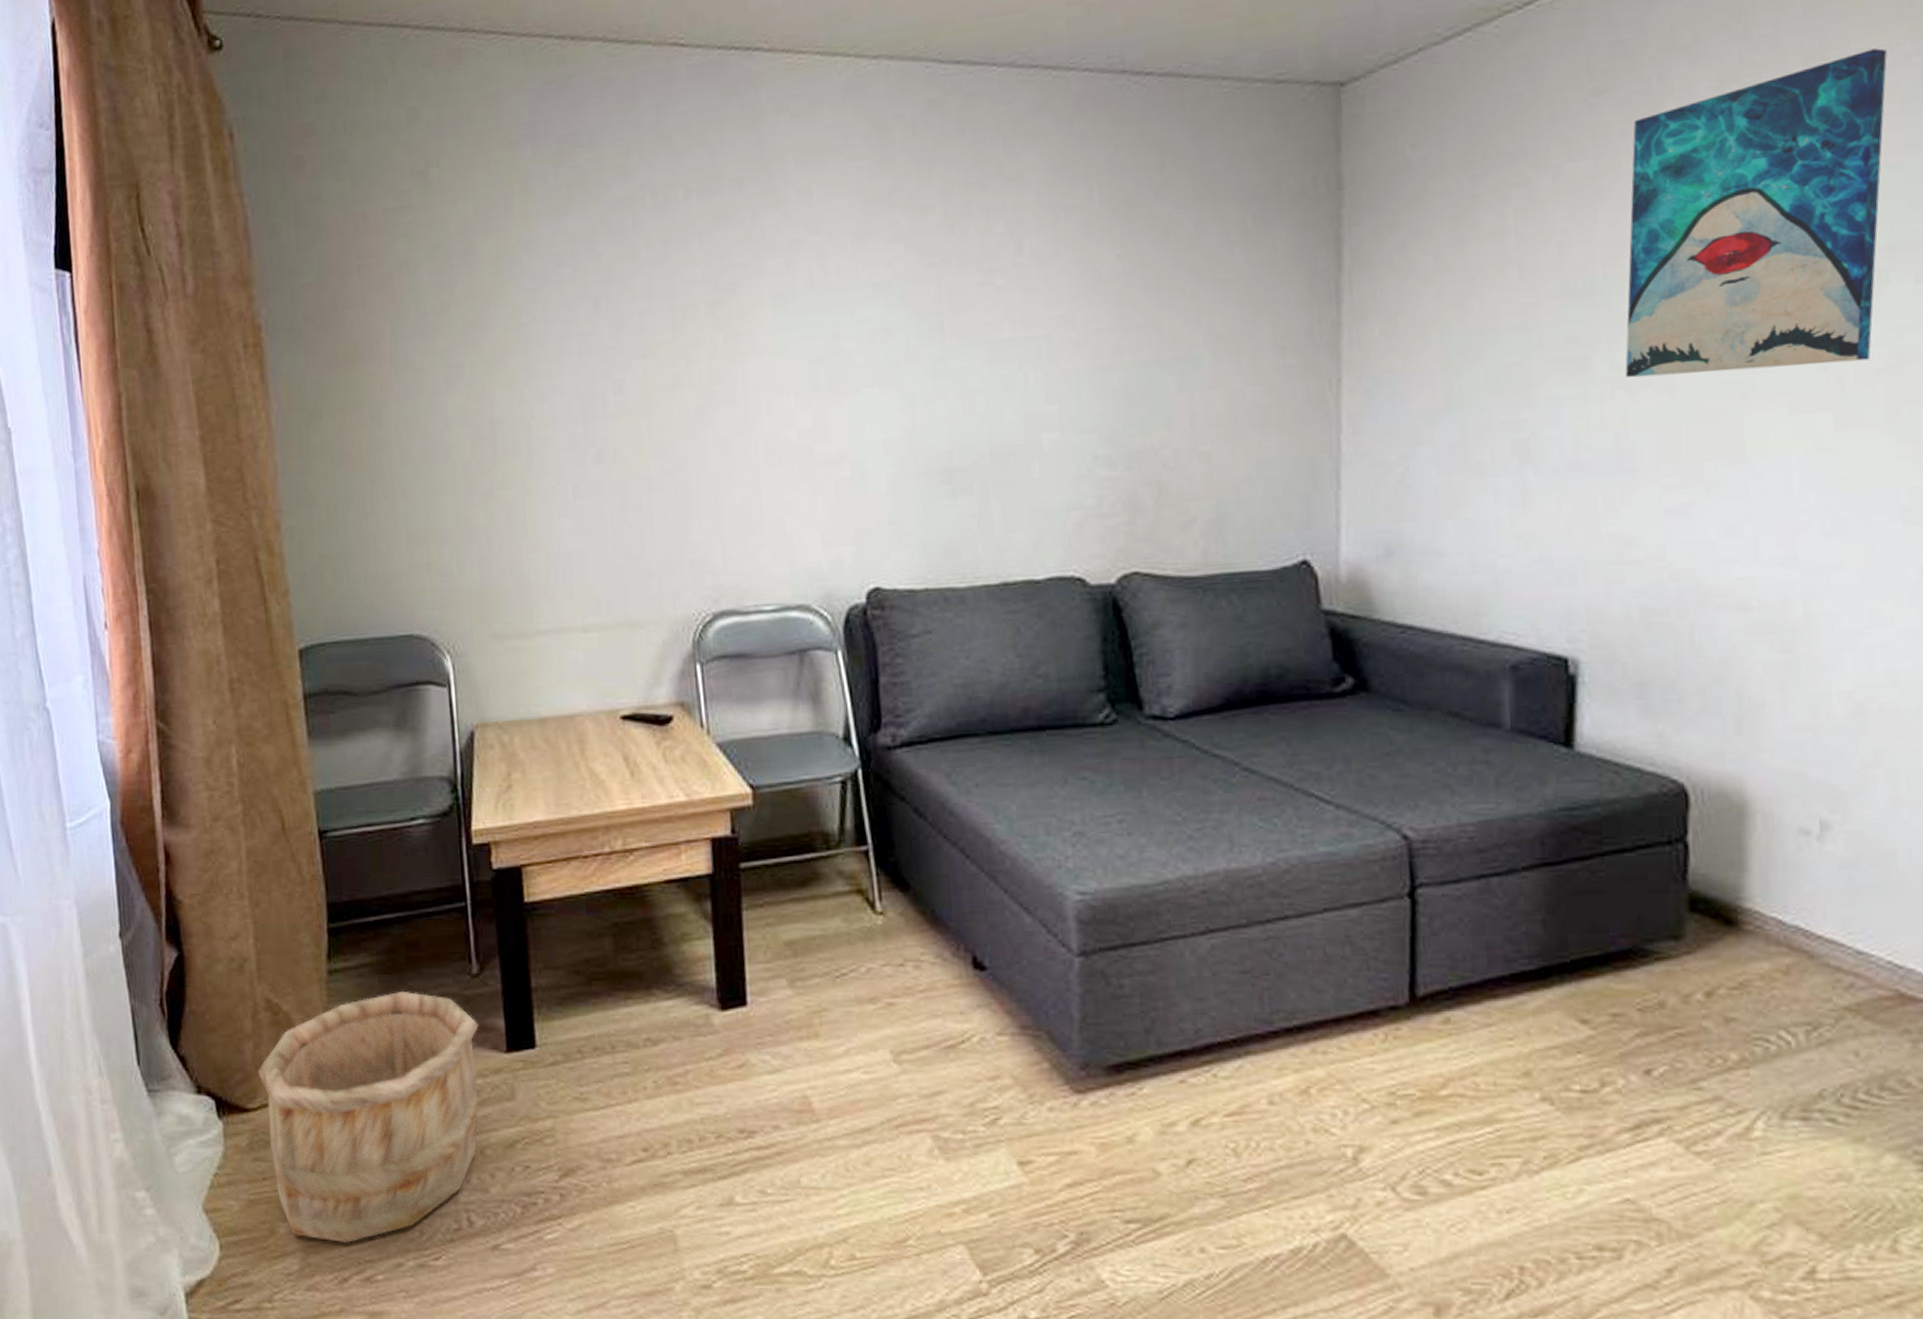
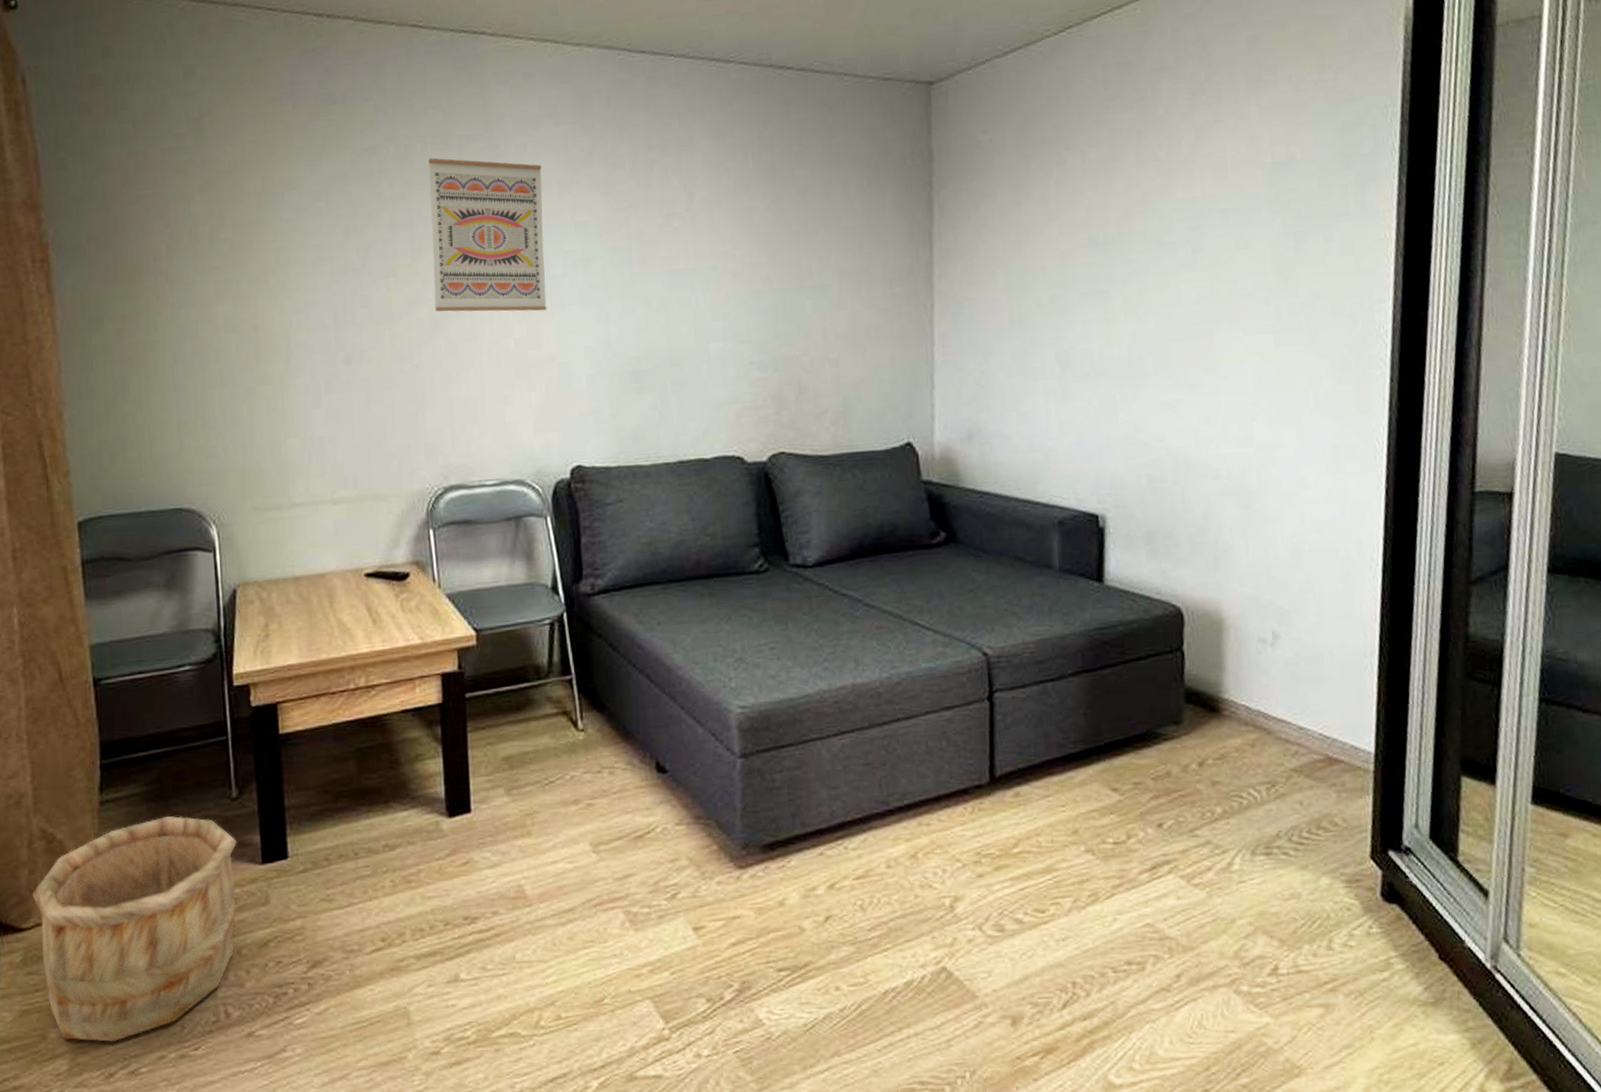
wall art: none [692,208,837,399] -> present [428,158,547,312]
wall art: present [1625,48,1887,378] -> none [1133,76,1302,307]

